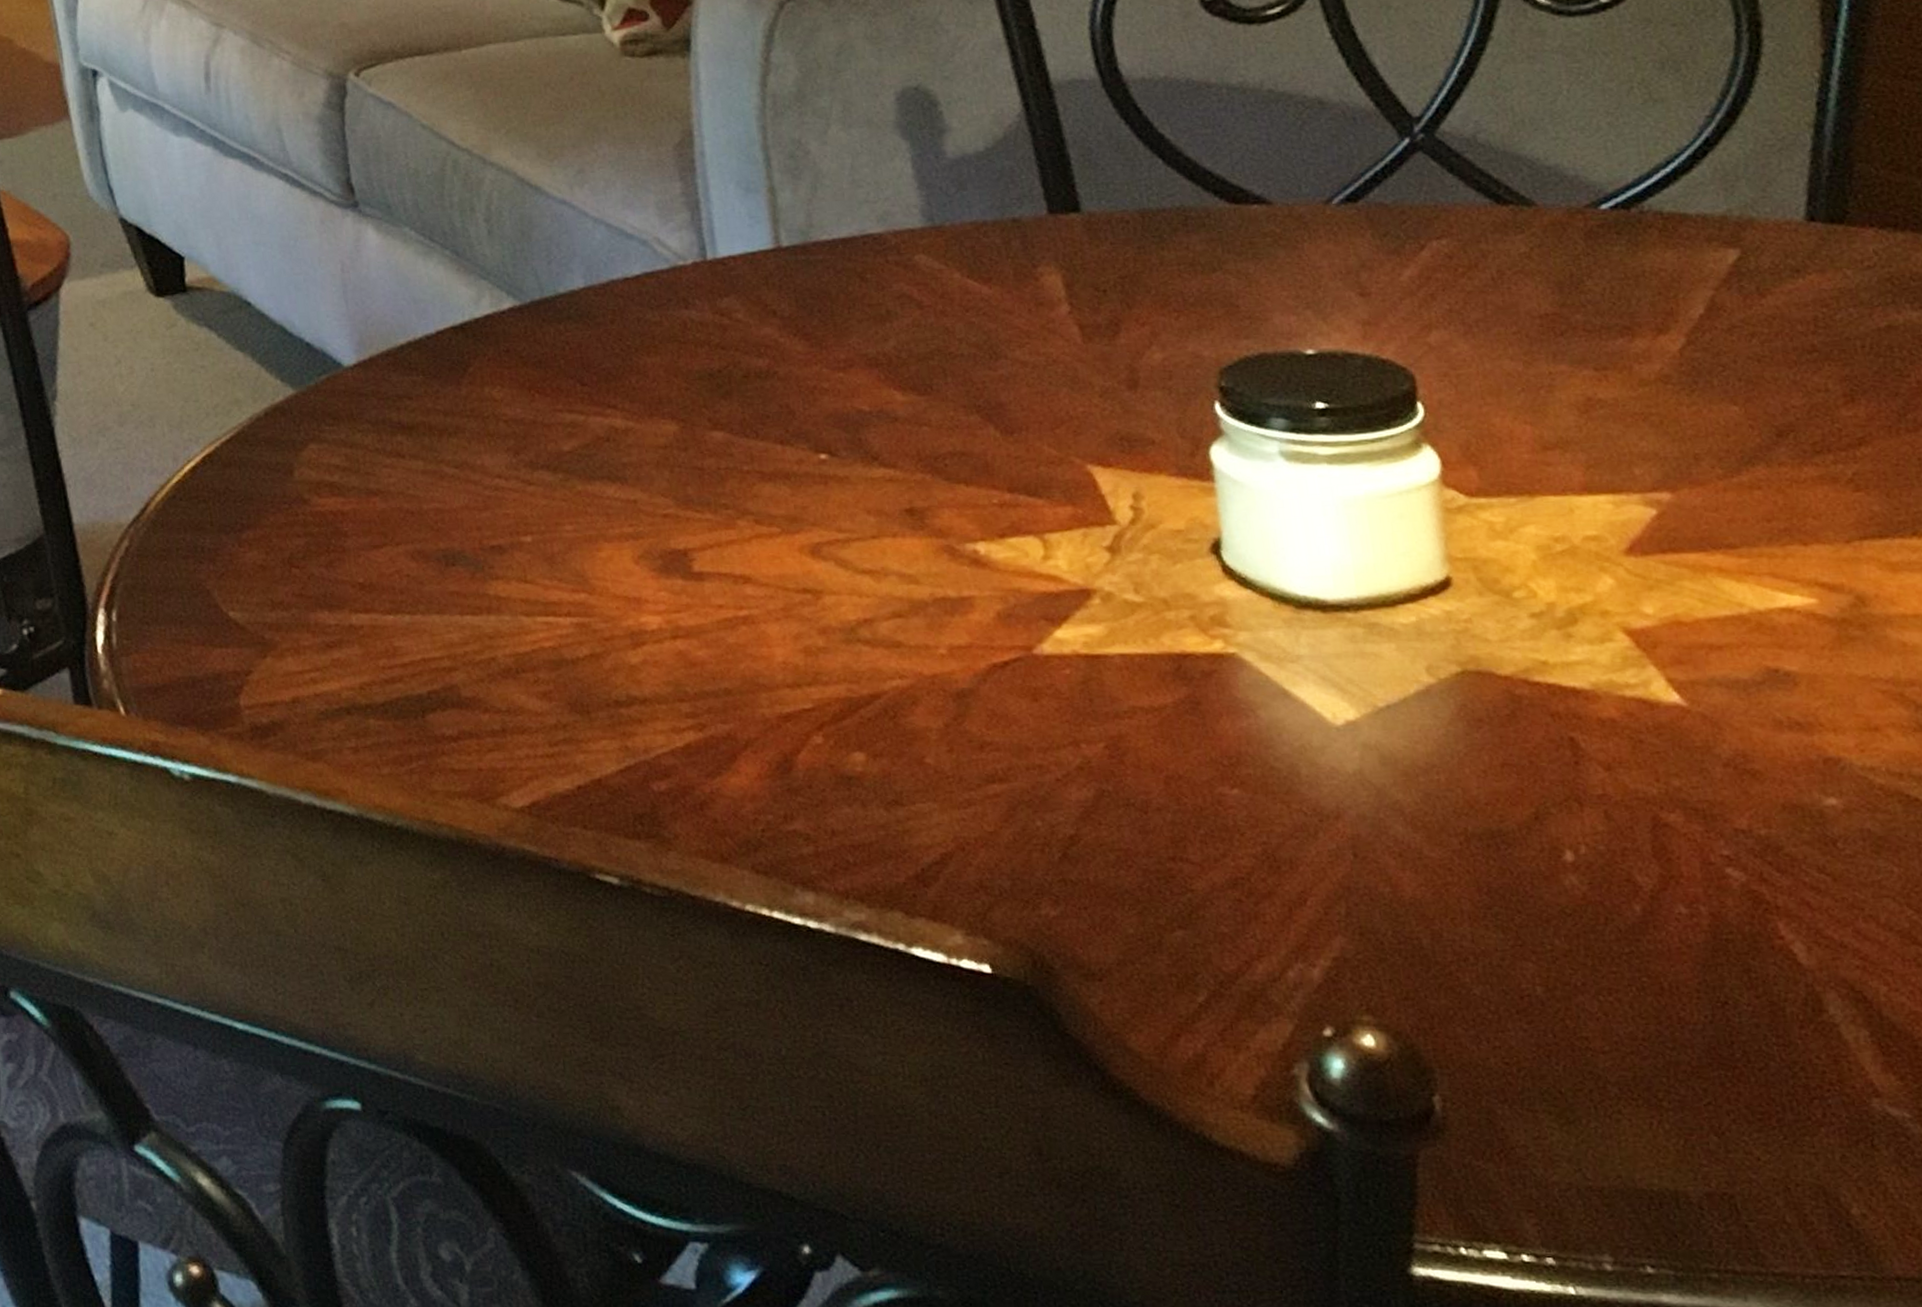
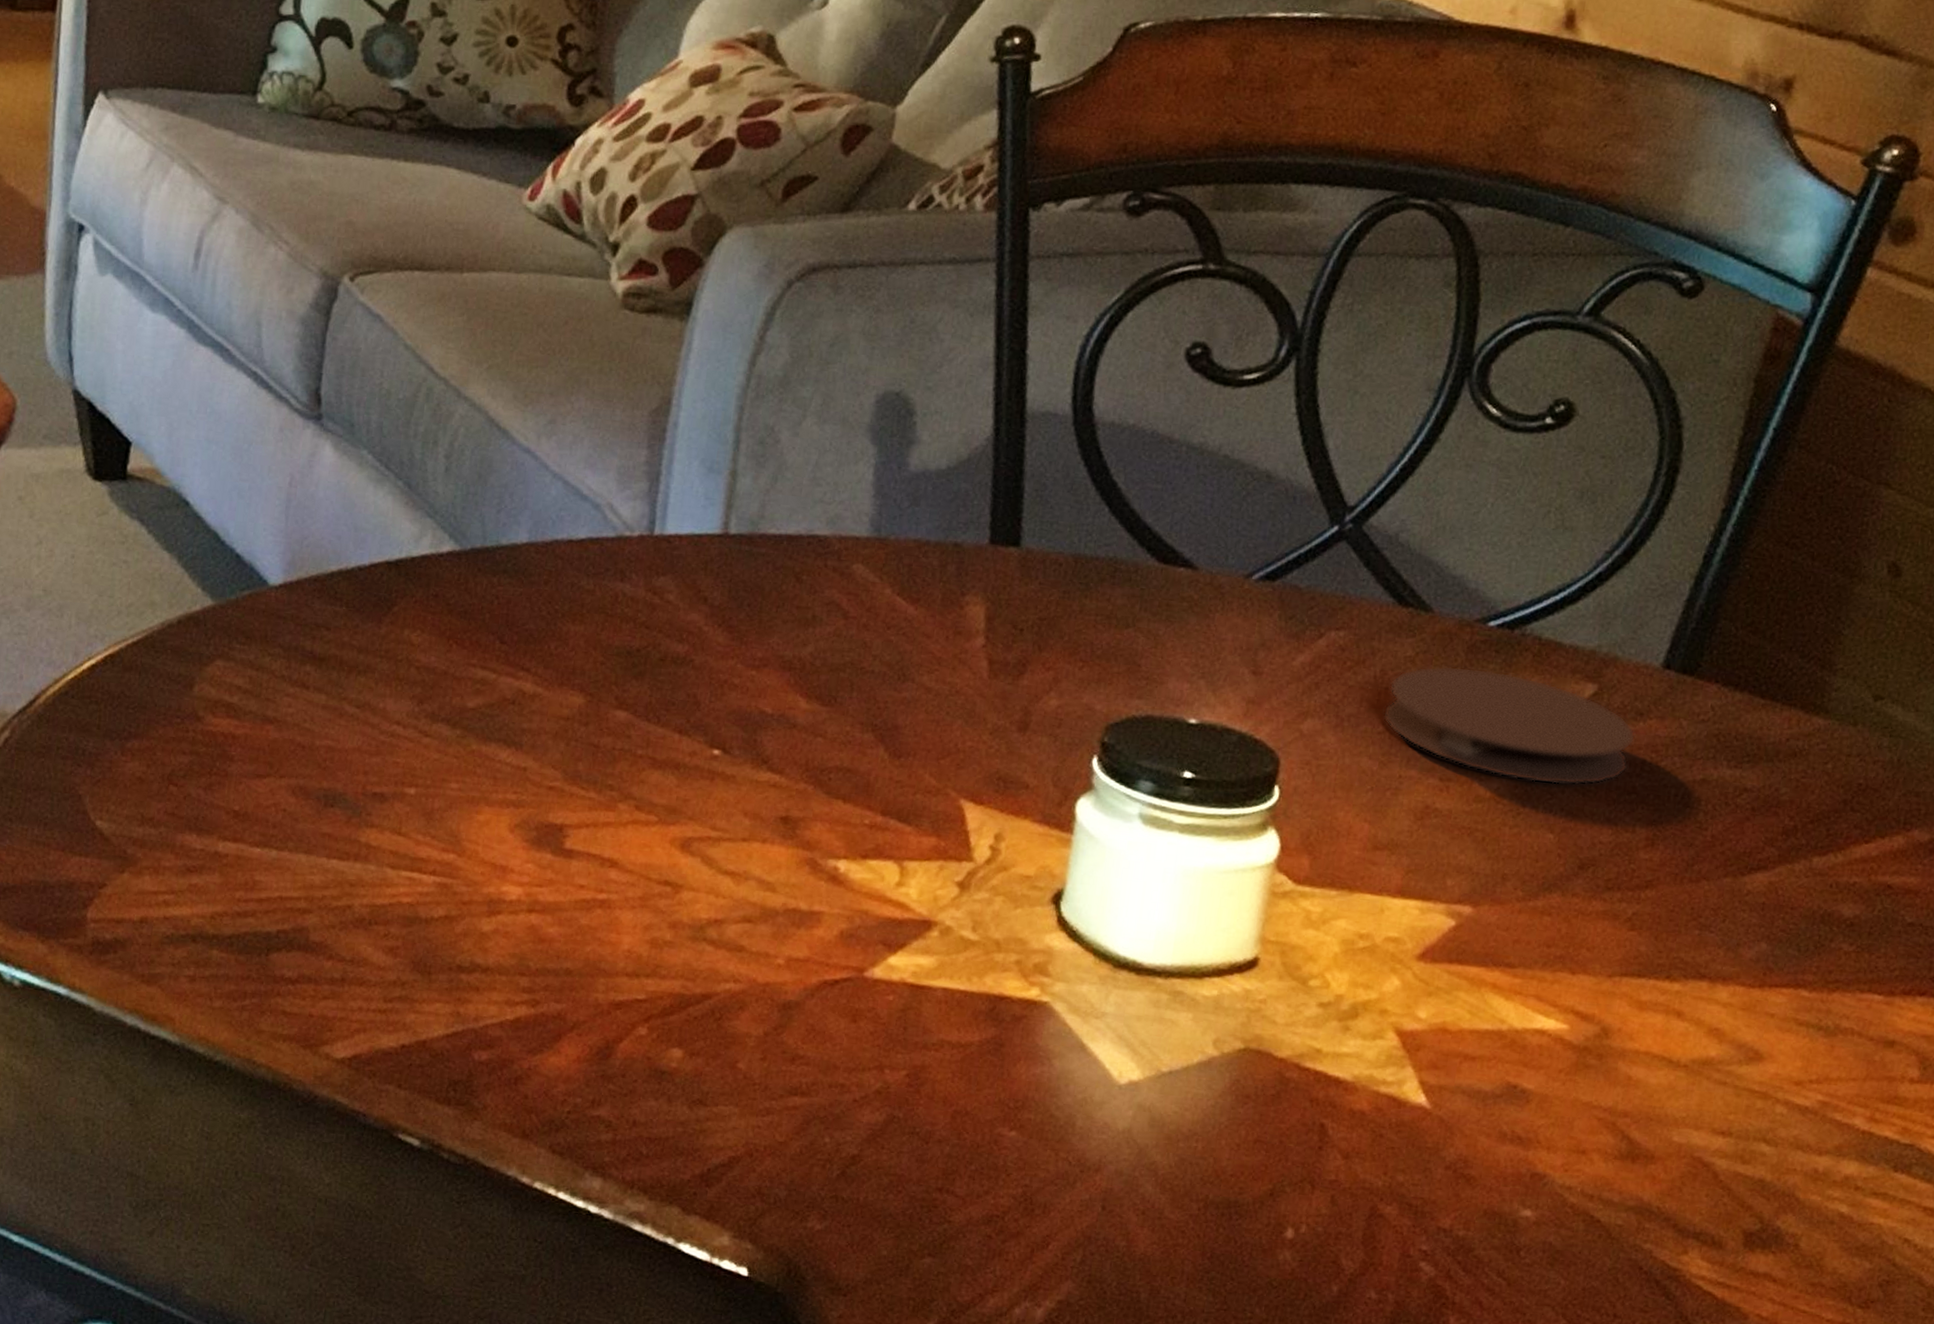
coaster: none [1511,252,1800,357] -> present [1383,665,1636,786]

